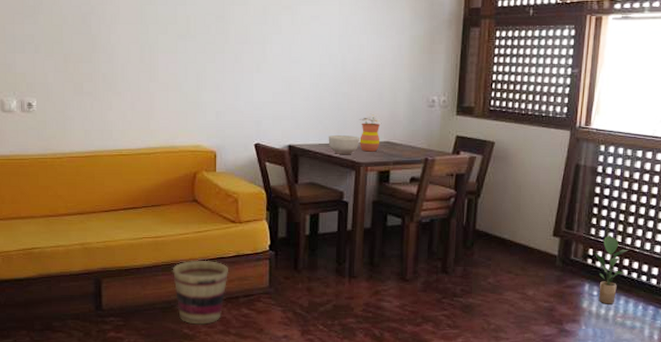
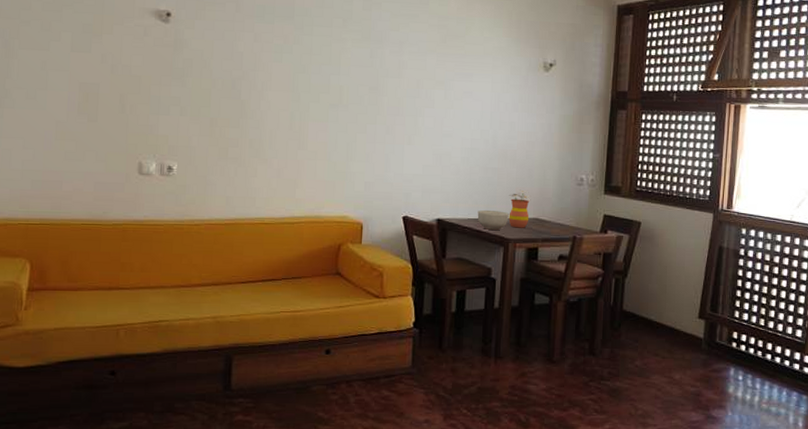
basket: present [172,260,228,325] -> none [309,337,370,407]
potted plant: present [594,235,629,304] -> none [738,318,772,390]

